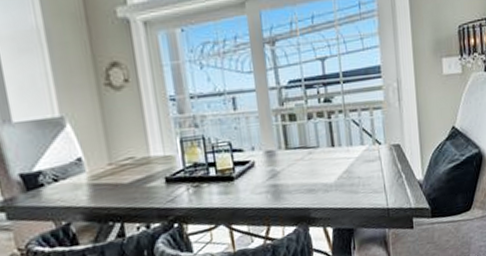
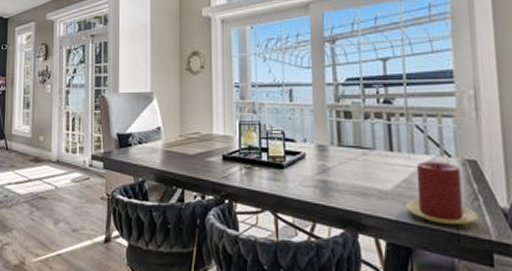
candle: none [347,149,403,204] -> present [406,161,480,226]

